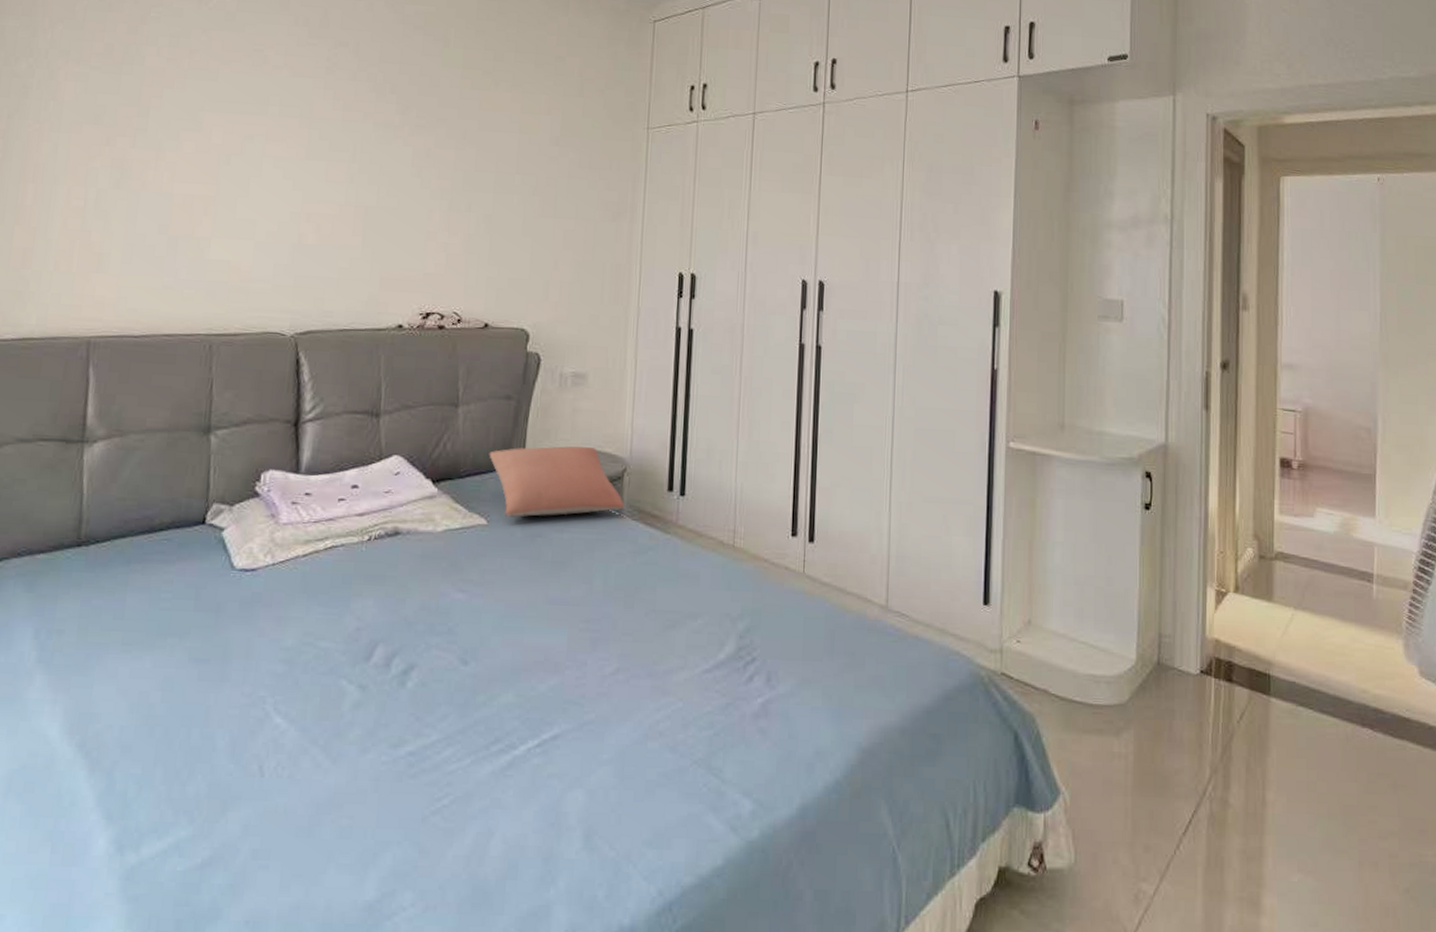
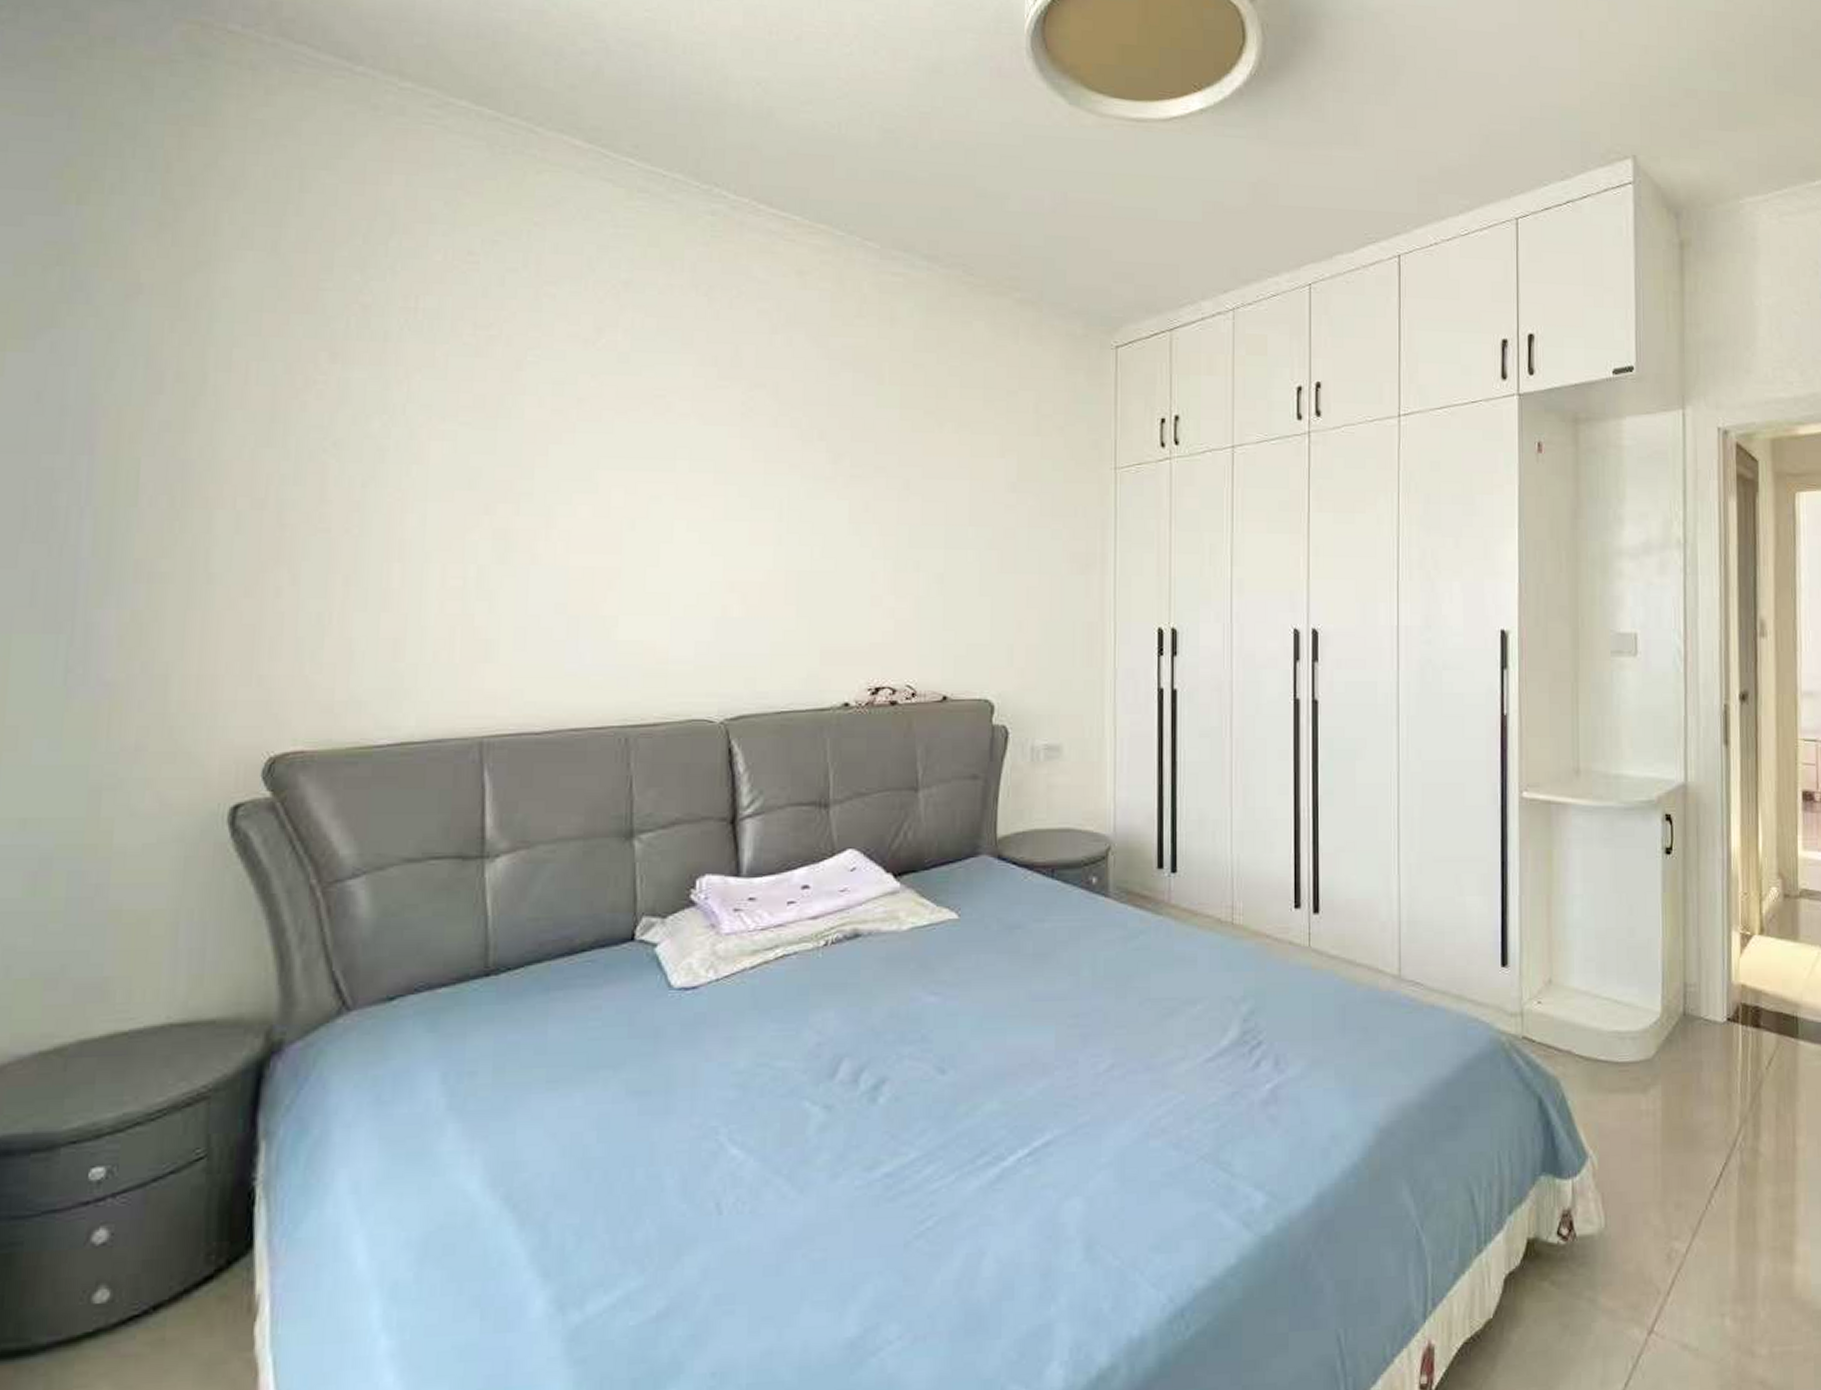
pillow: present [489,445,624,517] -> none [956,825,1110,909]

